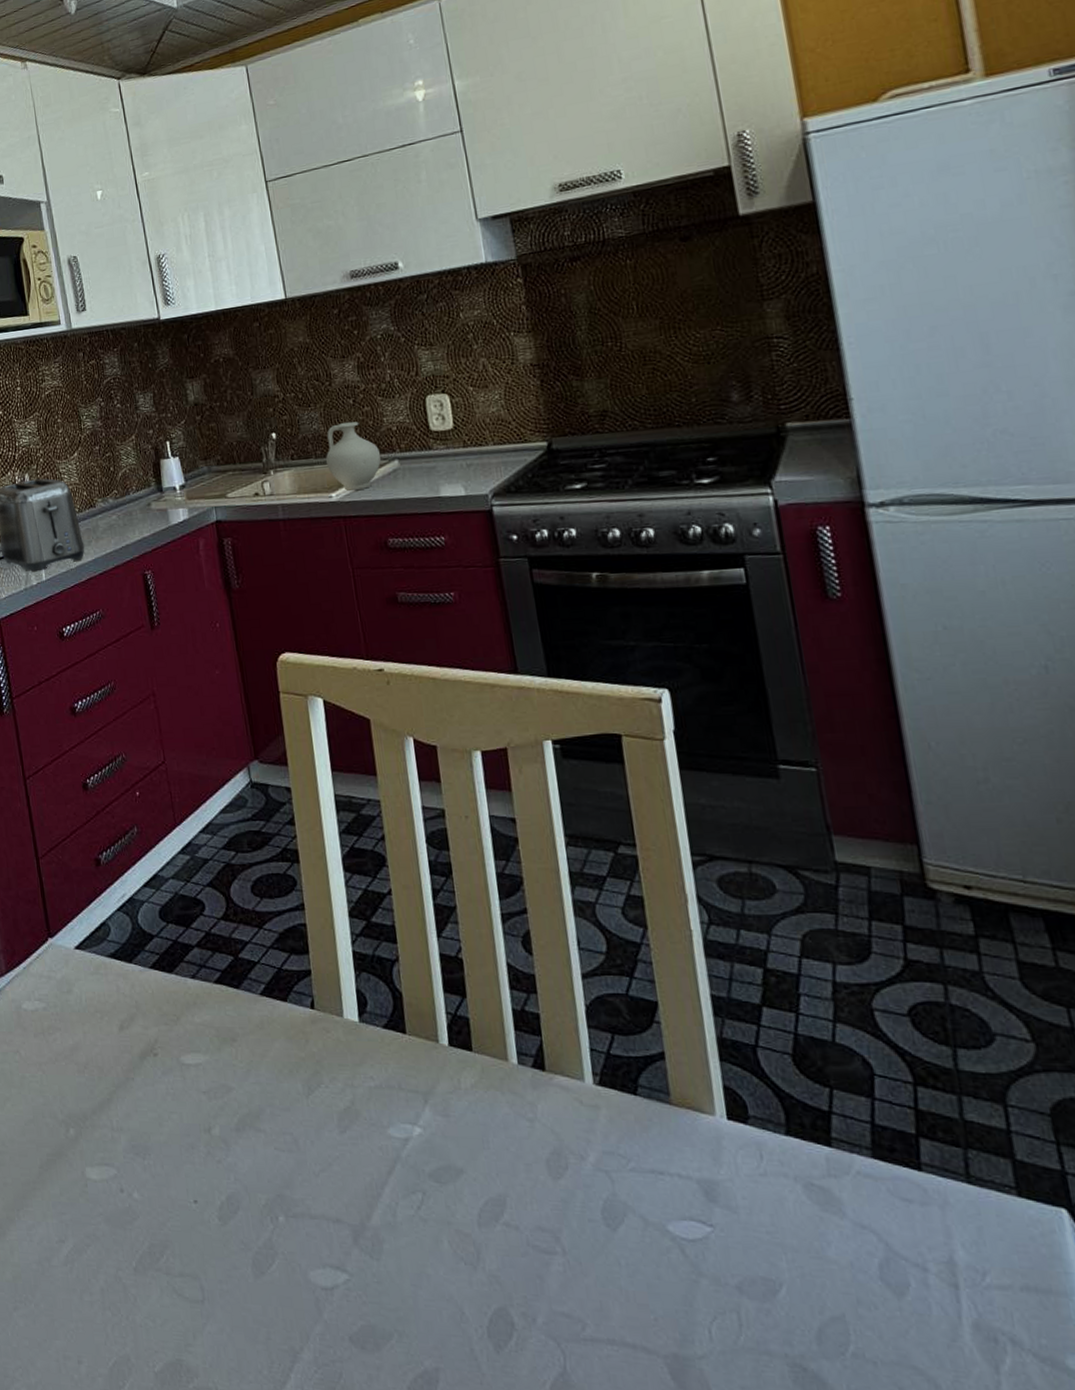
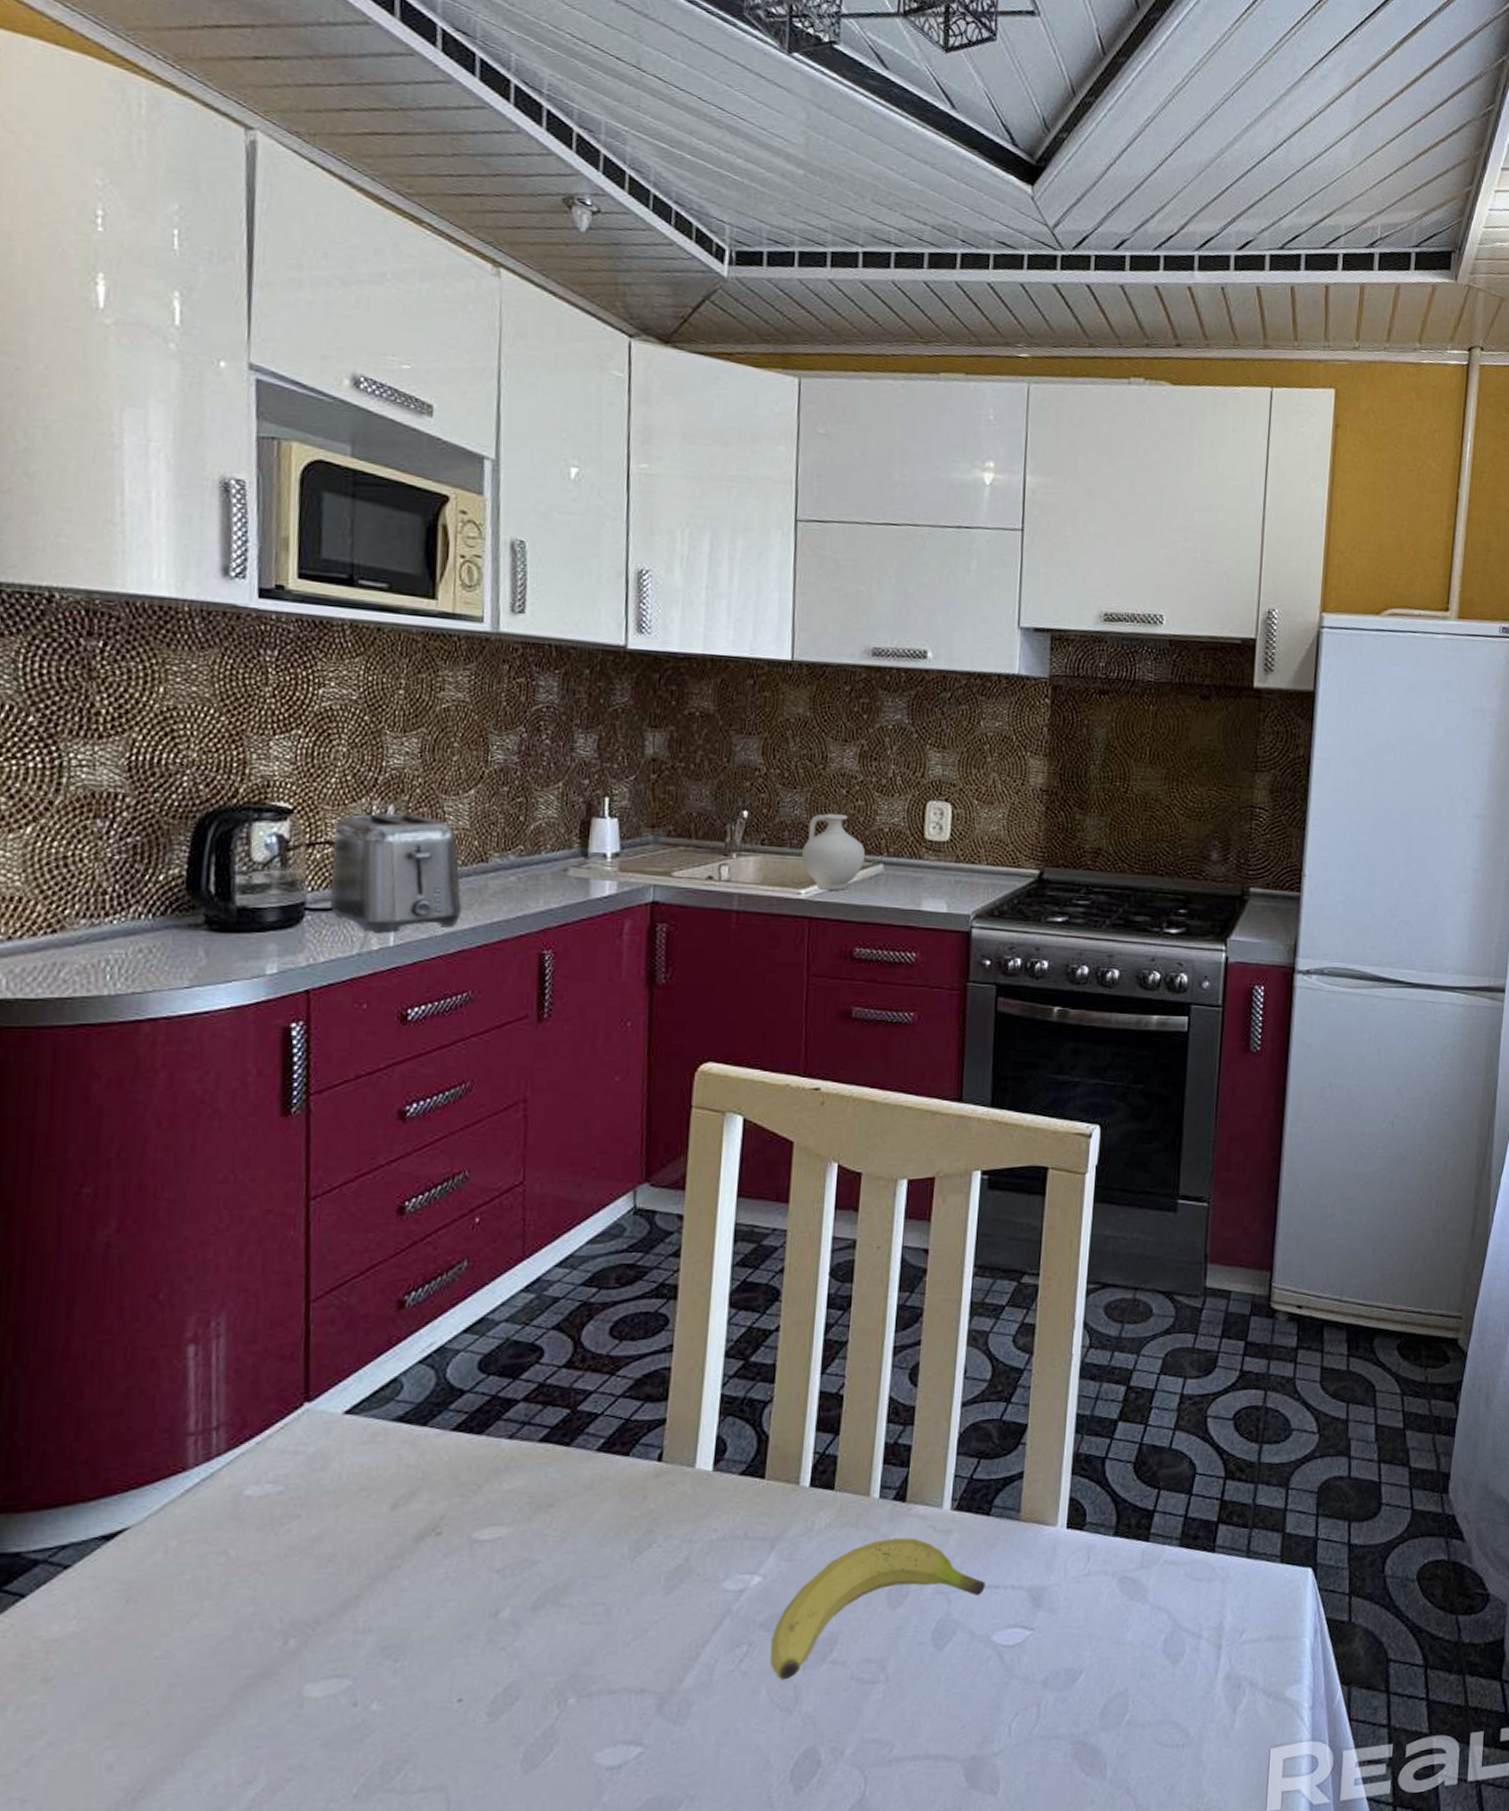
fruit: none [442,1106,649,1234] -> present [770,1537,985,1681]

